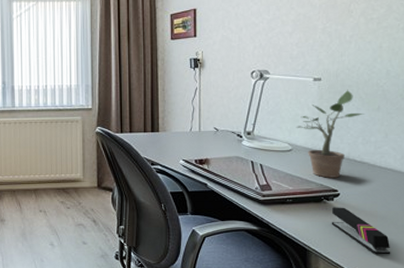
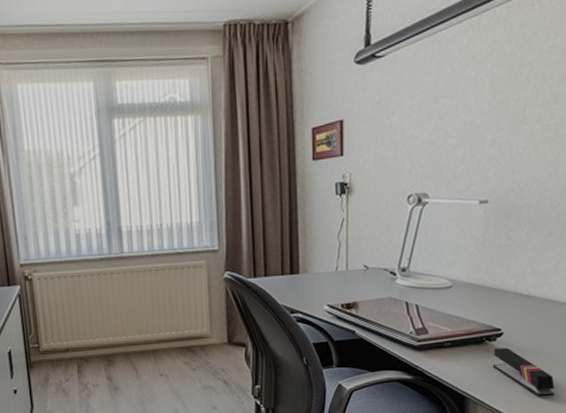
potted plant: present [296,89,364,178] -> none [457,212,535,316]

